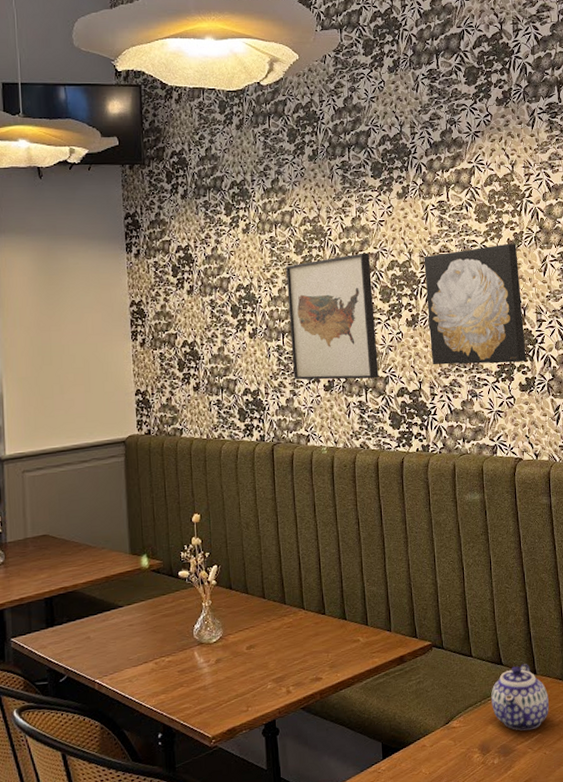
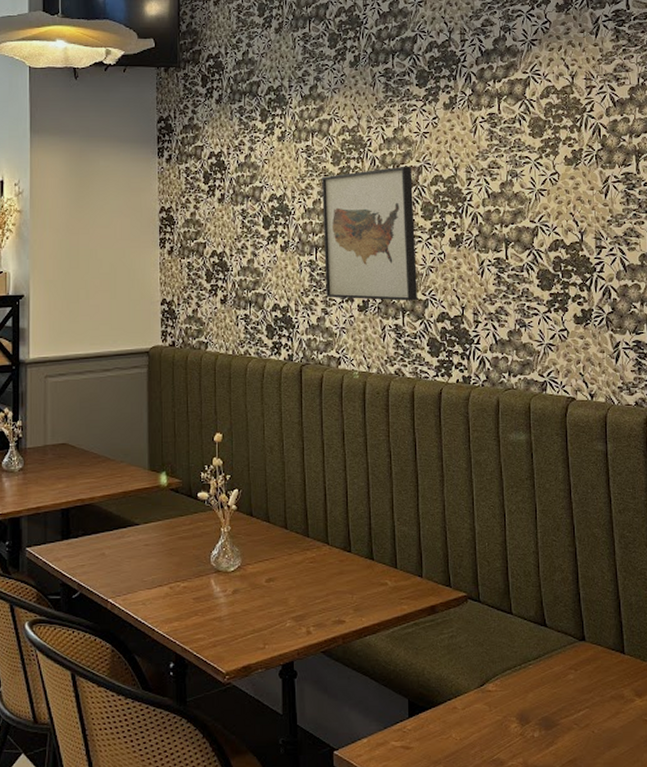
wall art: present [424,243,527,365] -> none [471,161,583,292]
teapot: present [491,663,549,731] -> none [533,627,599,704]

